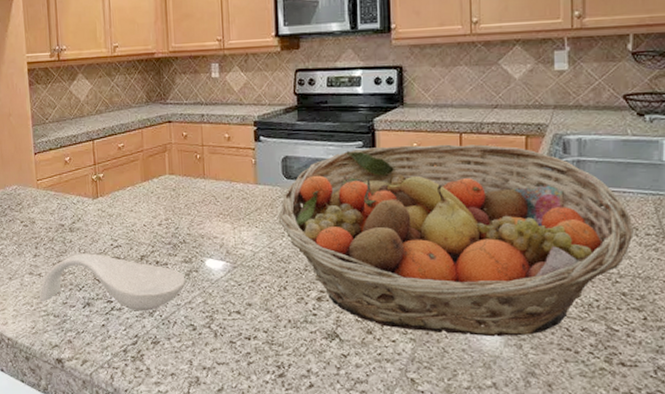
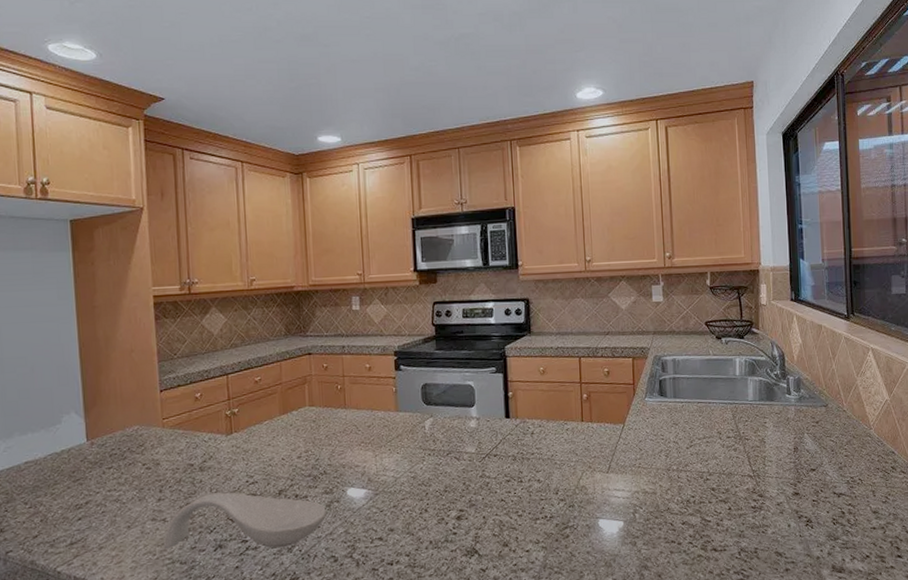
fruit basket: present [278,144,634,337] -> none [418,366,718,539]

